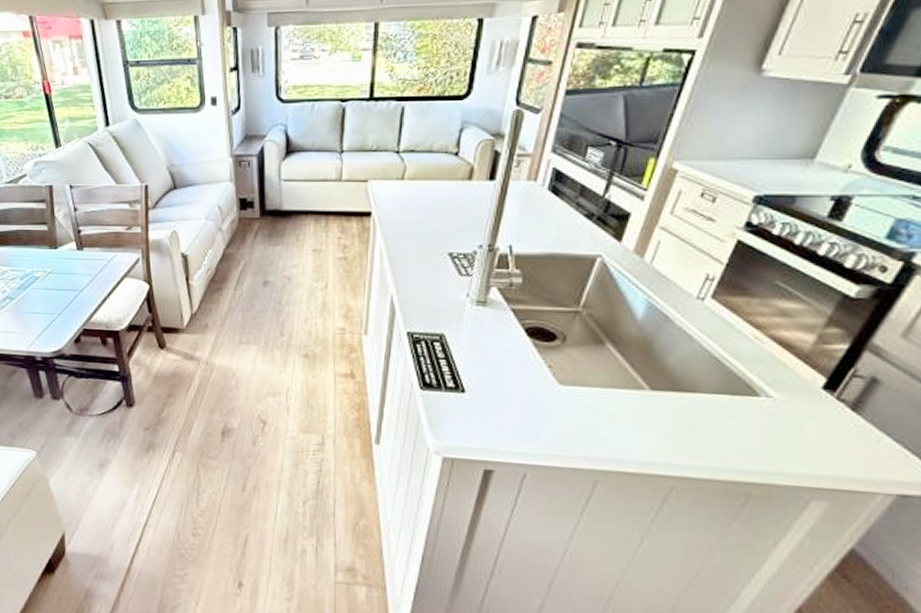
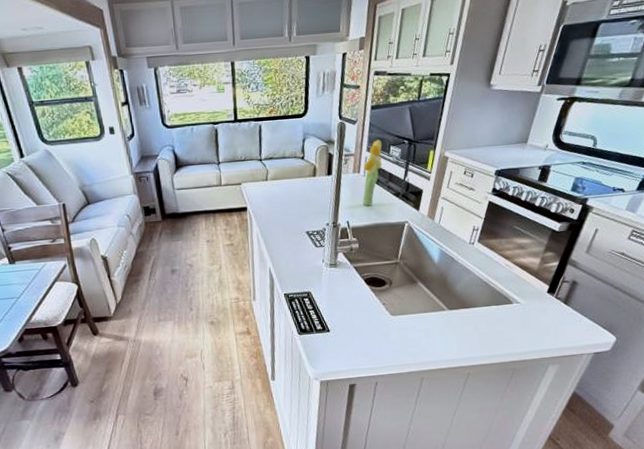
flower: none [536,137,576,228] -> present [363,139,382,206]

